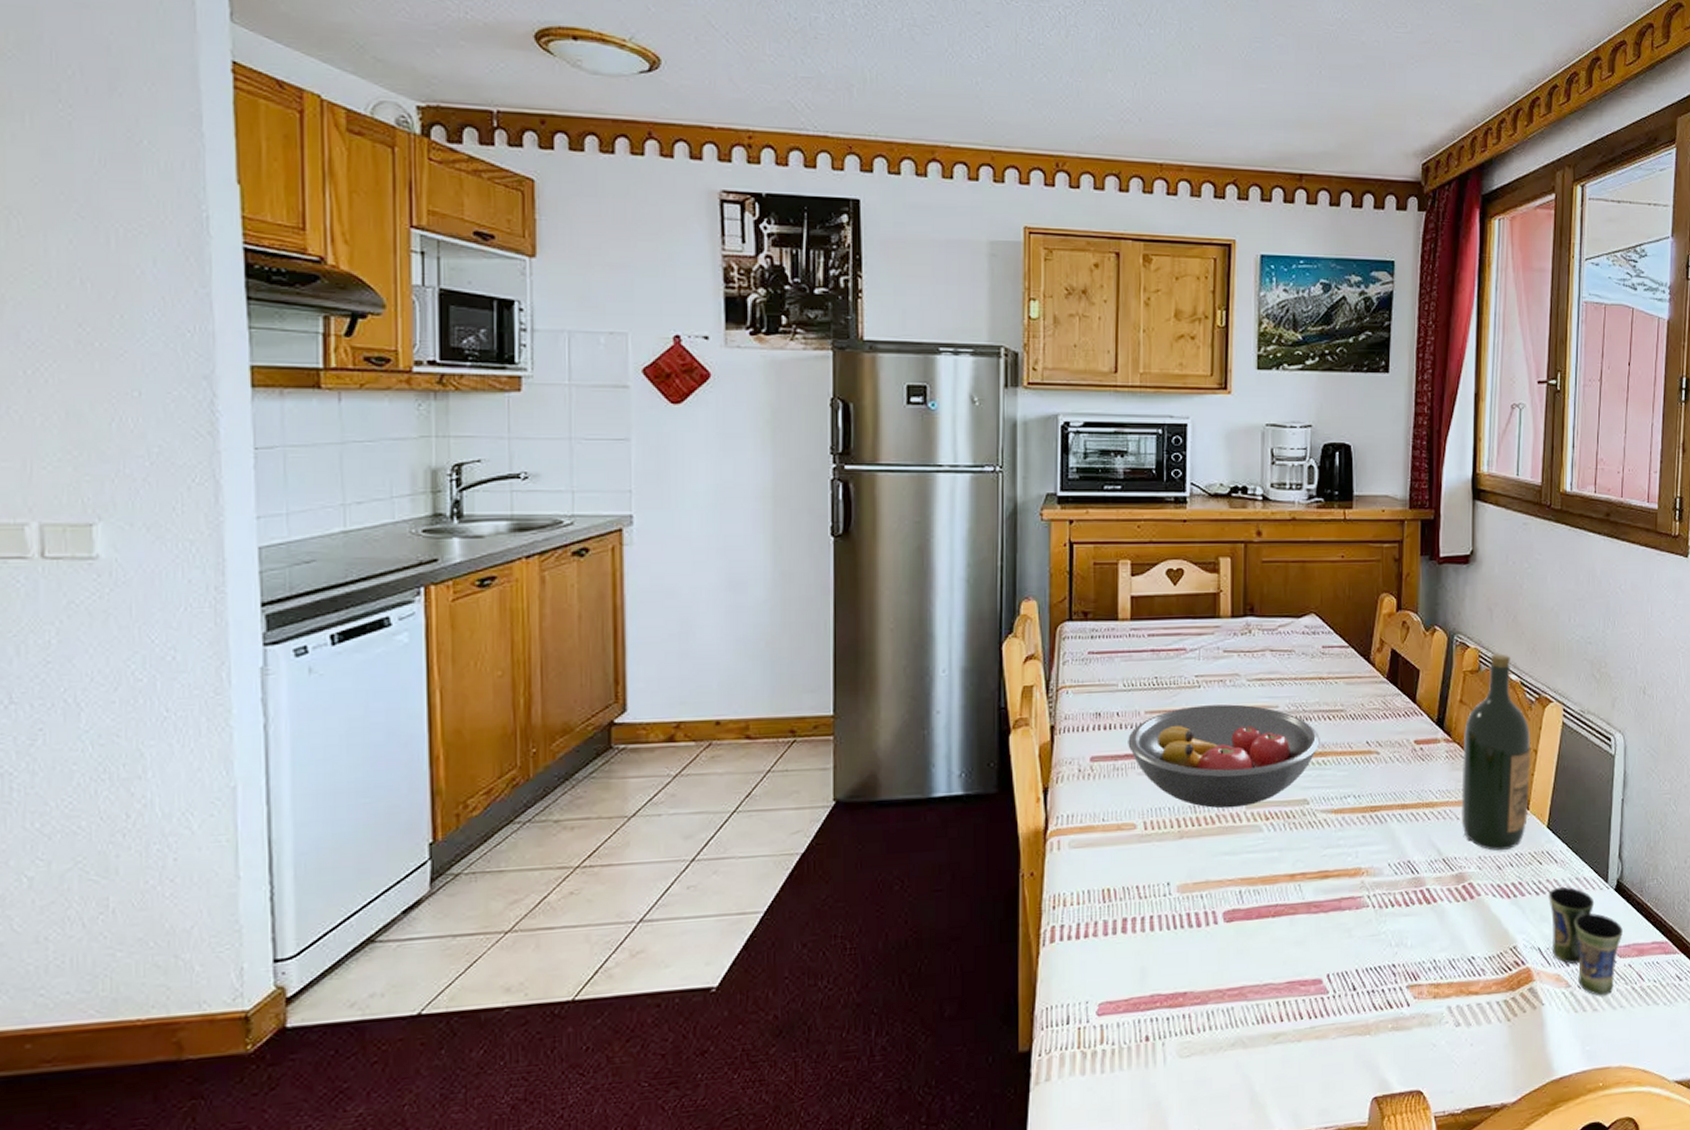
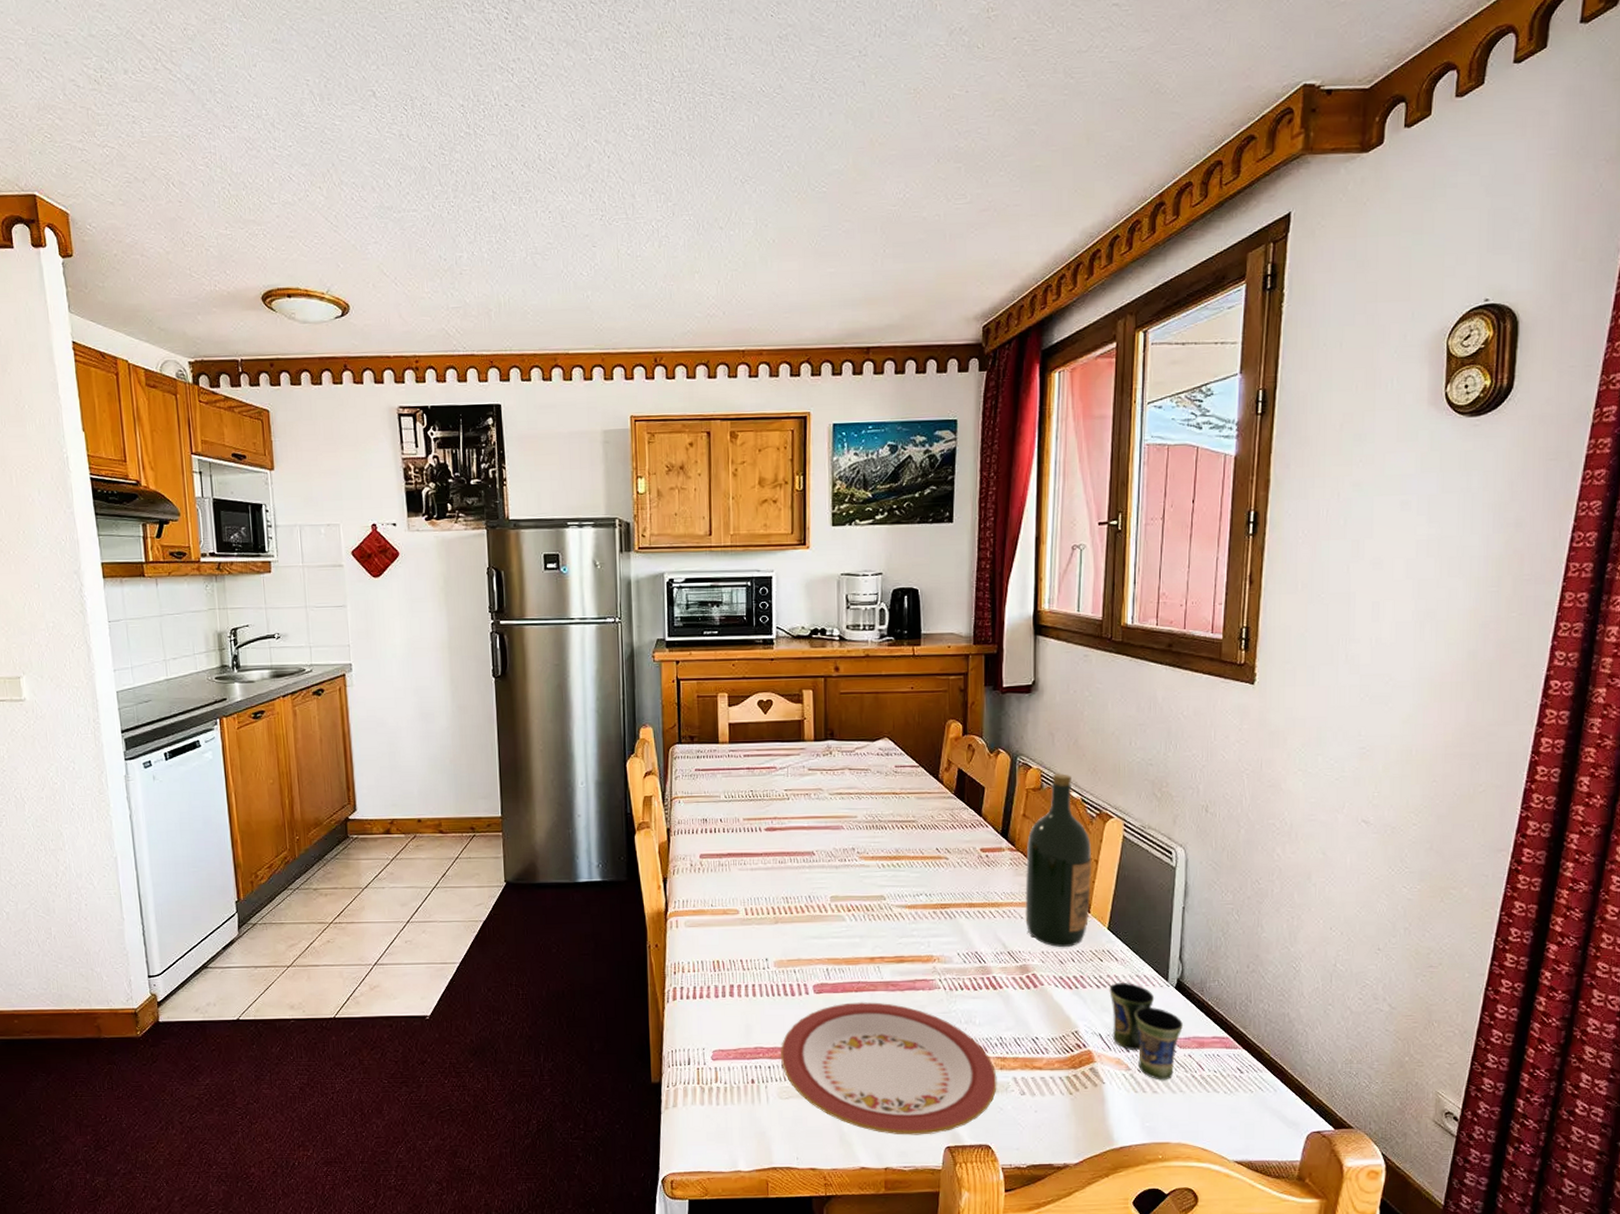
fruit bowl: present [1128,704,1320,809] -> none [730,814,894,900]
plate: none [1183,928,1430,1089] -> present [781,1001,997,1135]

